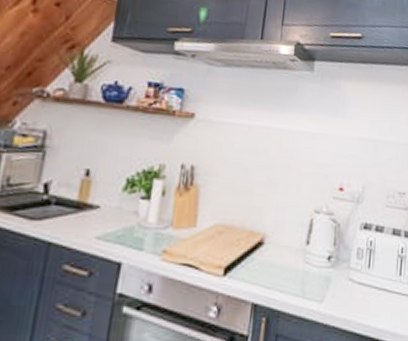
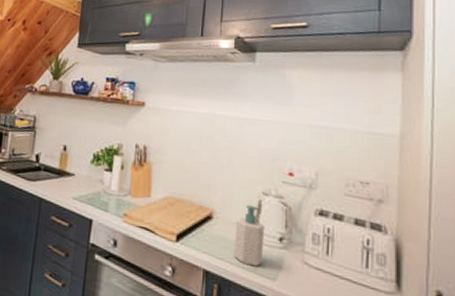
soap bottle: none [283,226,315,291] -> present [233,205,265,267]

